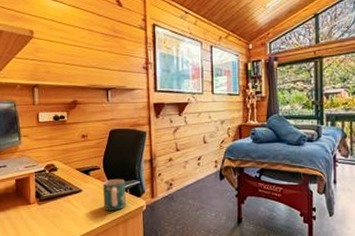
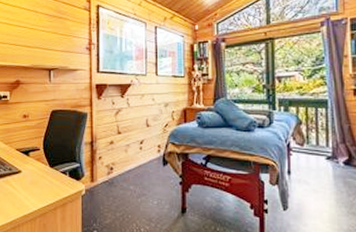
mug: present [102,179,126,211] -> none [41,161,65,194]

